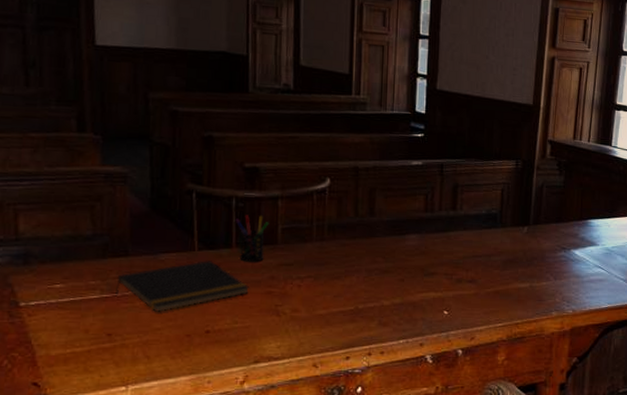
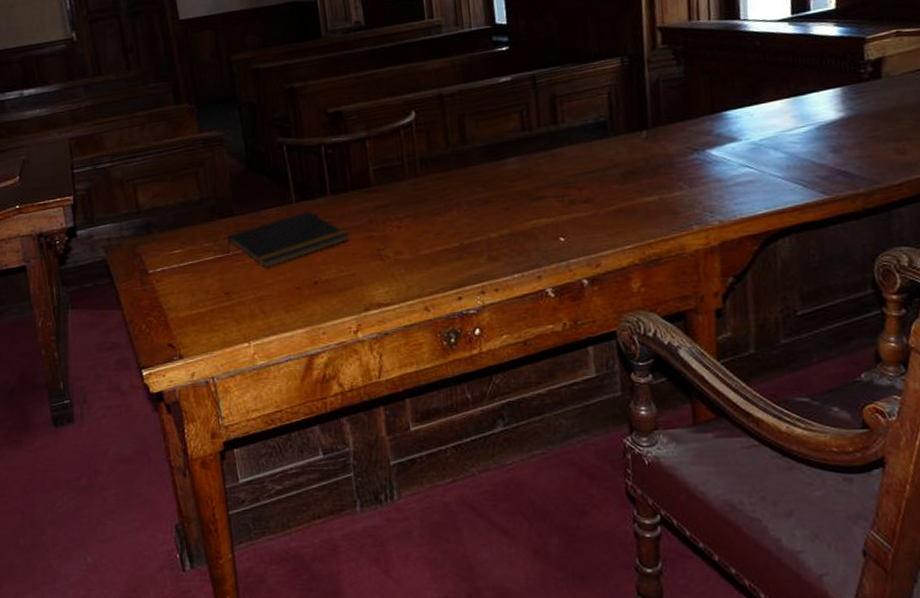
pen holder: present [235,215,269,262] -> none [326,159,360,208]

